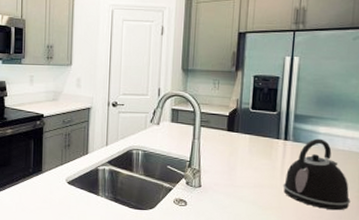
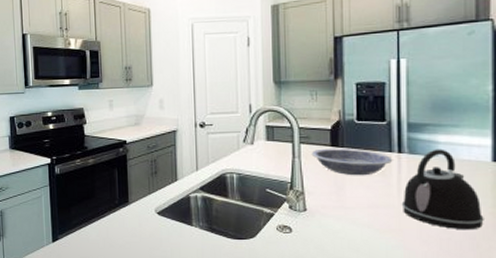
bowl: none [209,132,280,159] -> present [311,148,393,176]

